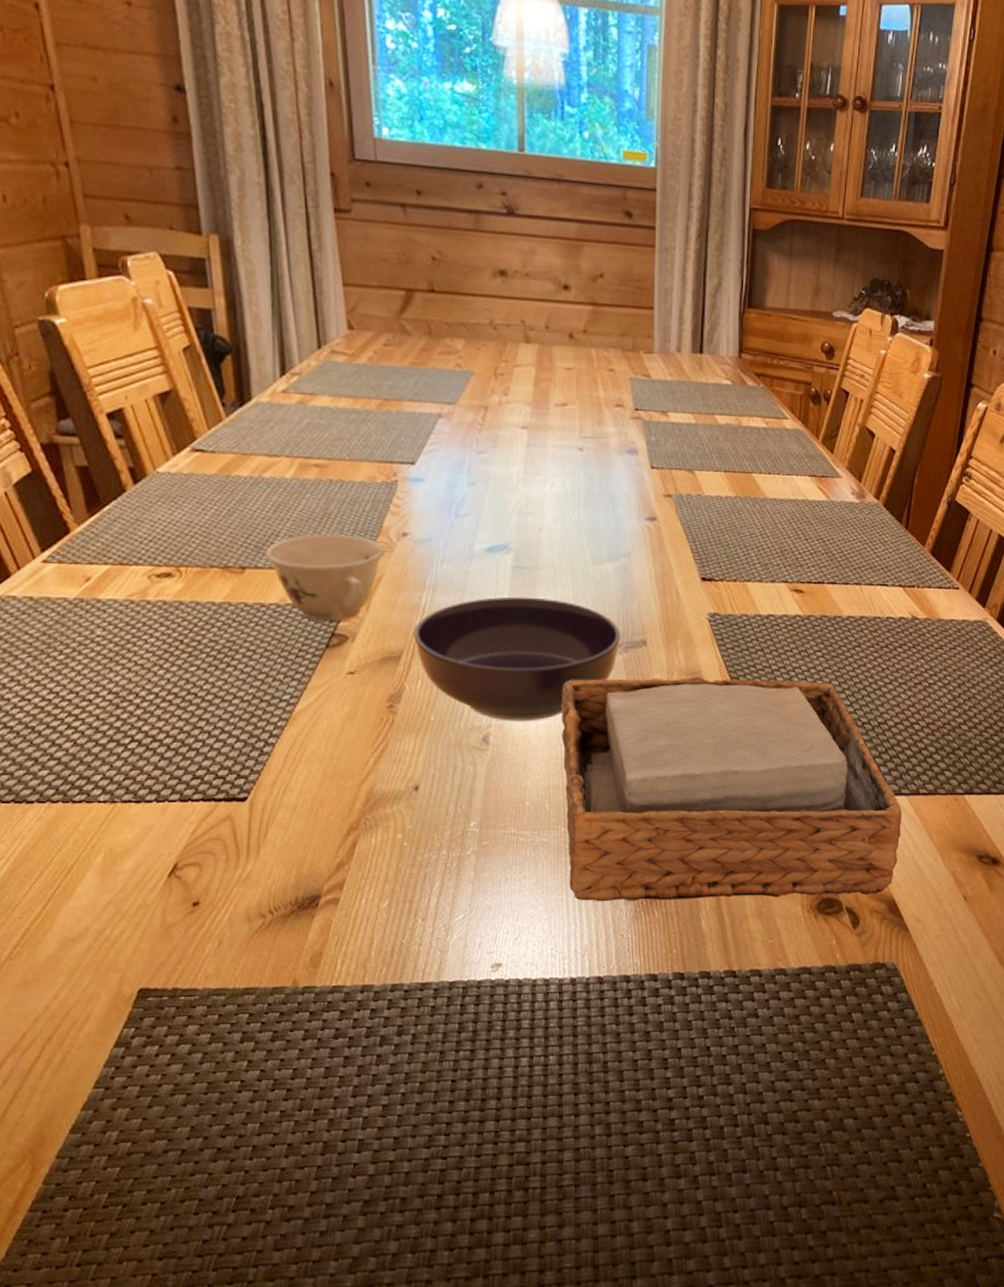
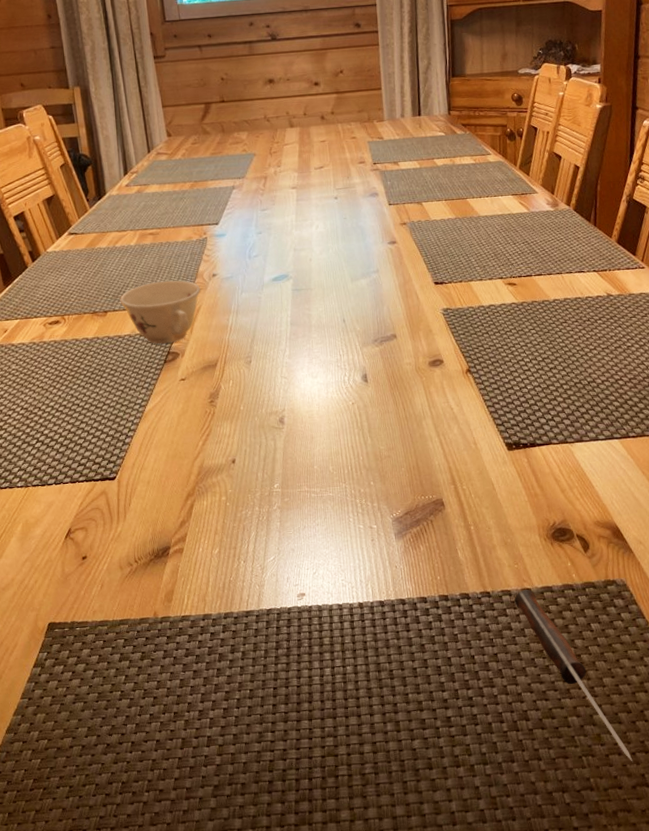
bowl: present [413,596,621,722] -> none [225,310,377,405]
napkin holder: present [561,679,902,901] -> none [336,353,617,541]
knife: none [764,970,884,1172] -> present [514,589,633,761]

